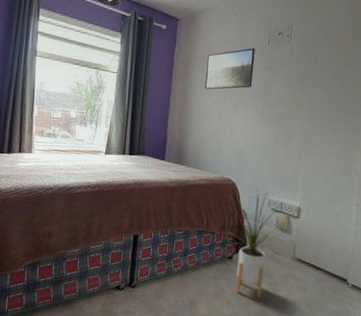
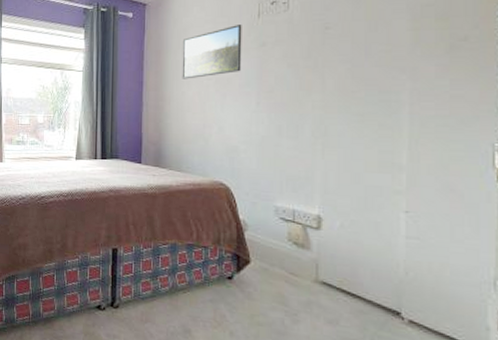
house plant: present [228,189,288,299] -> none [225,194,304,331]

